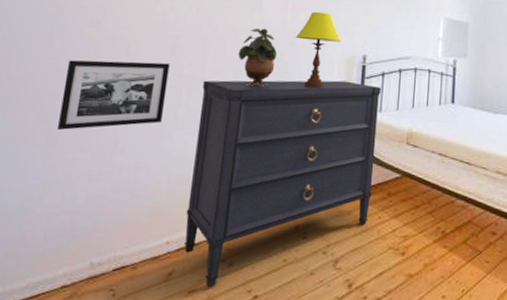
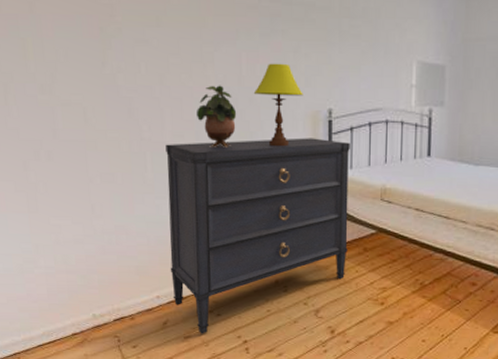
picture frame: present [58,60,170,130] -> none [30,128,132,198]

